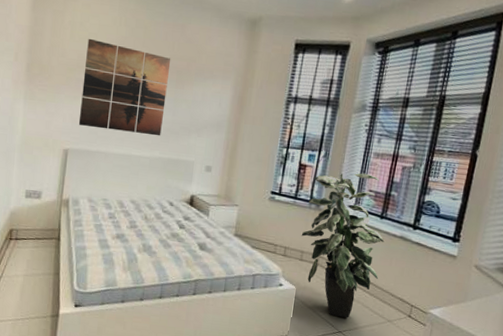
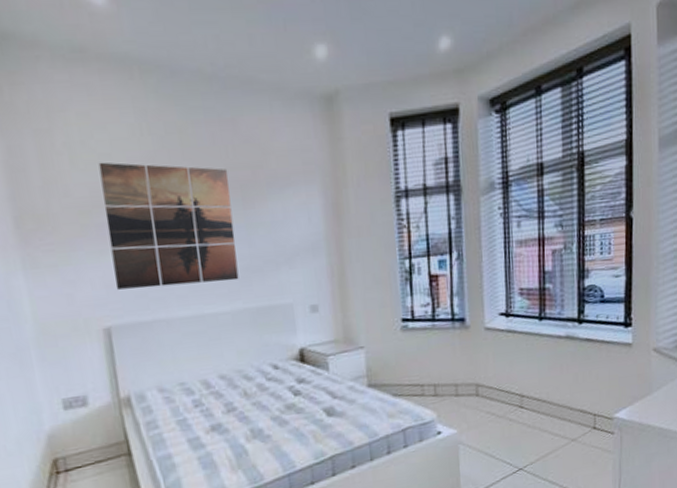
indoor plant: present [301,173,384,318] -> none [450,268,552,453]

